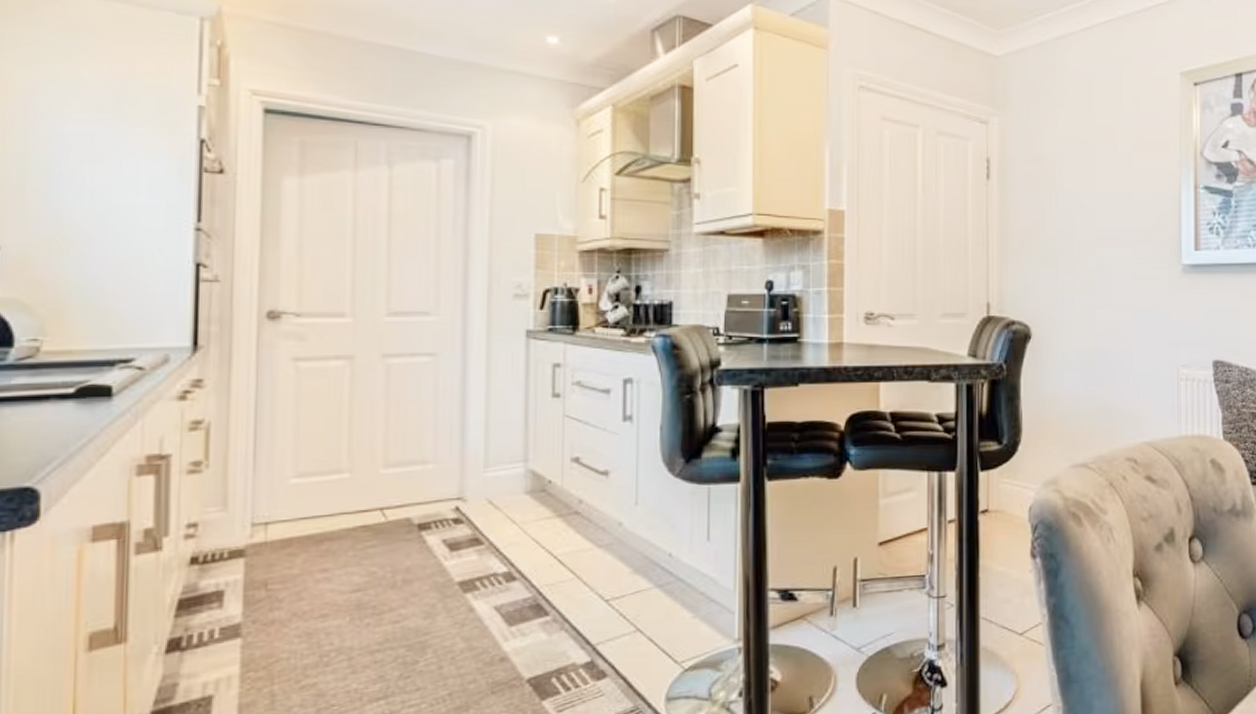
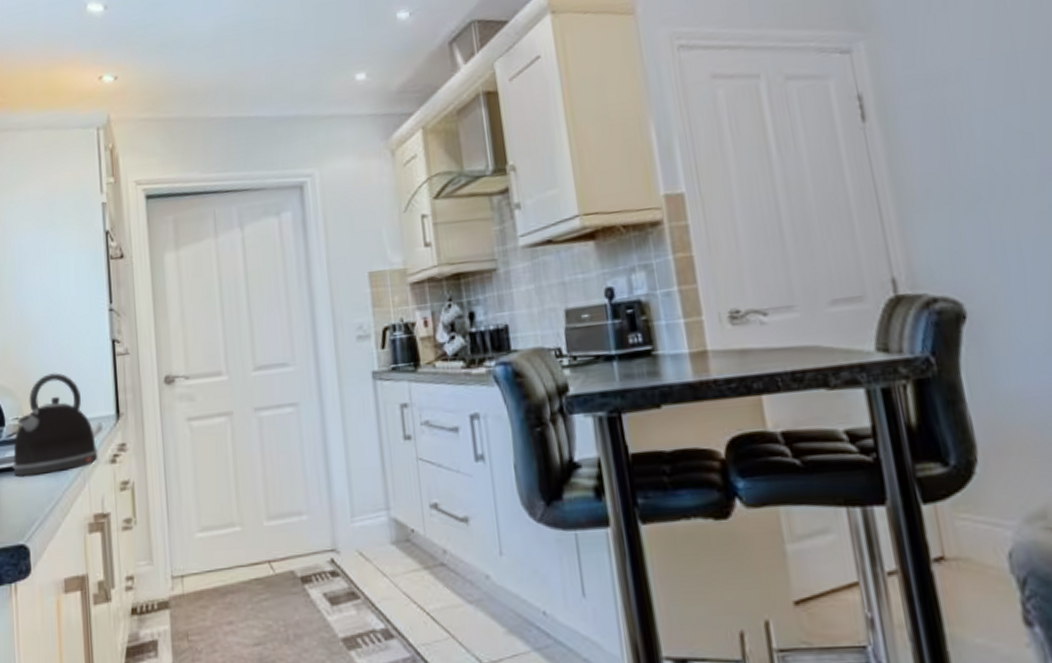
kettle: none [20,290,162,408] -> present [12,372,99,476]

